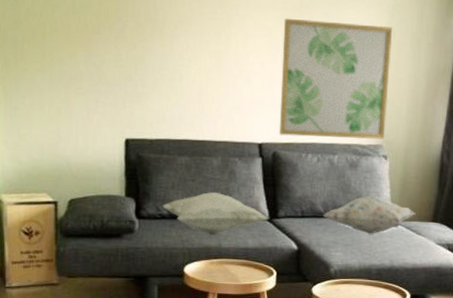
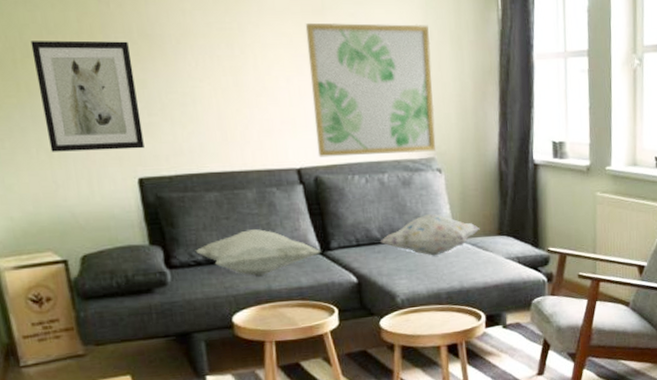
wall art: none [59,18,136,114] -> present [30,40,144,152]

